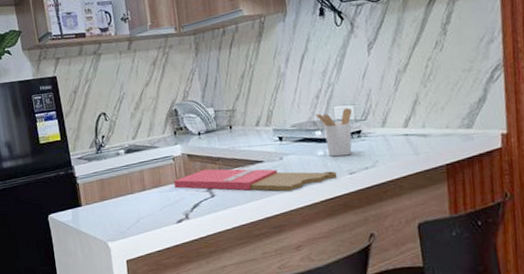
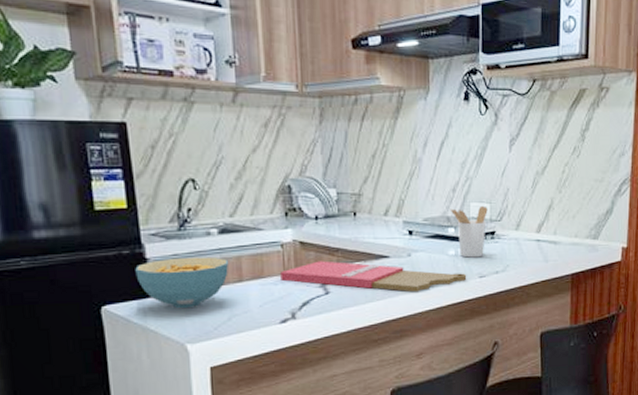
cereal bowl: none [69,172,135,215] -> present [135,257,228,309]

